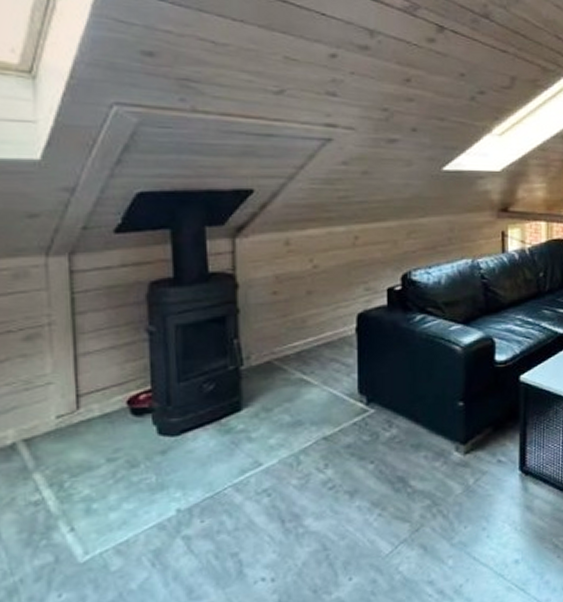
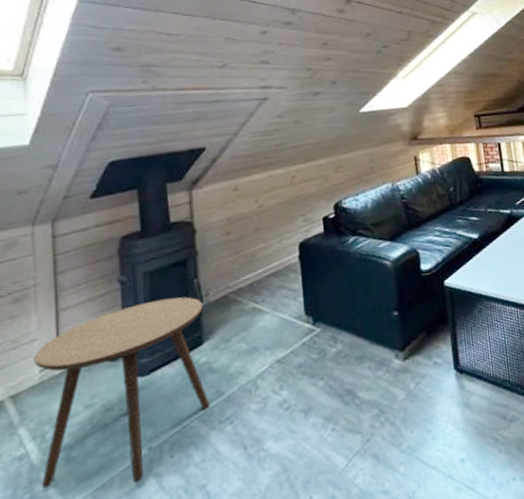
side table: none [49,356,247,543] -> present [33,297,211,489]

